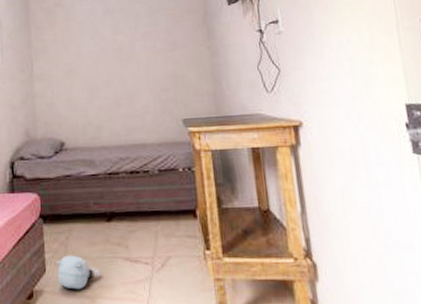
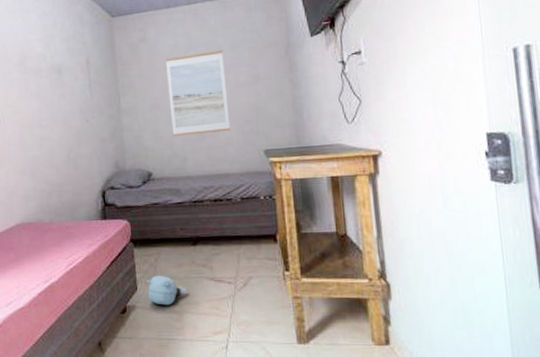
wall art: none [80,16,148,104] -> present [165,50,230,136]

